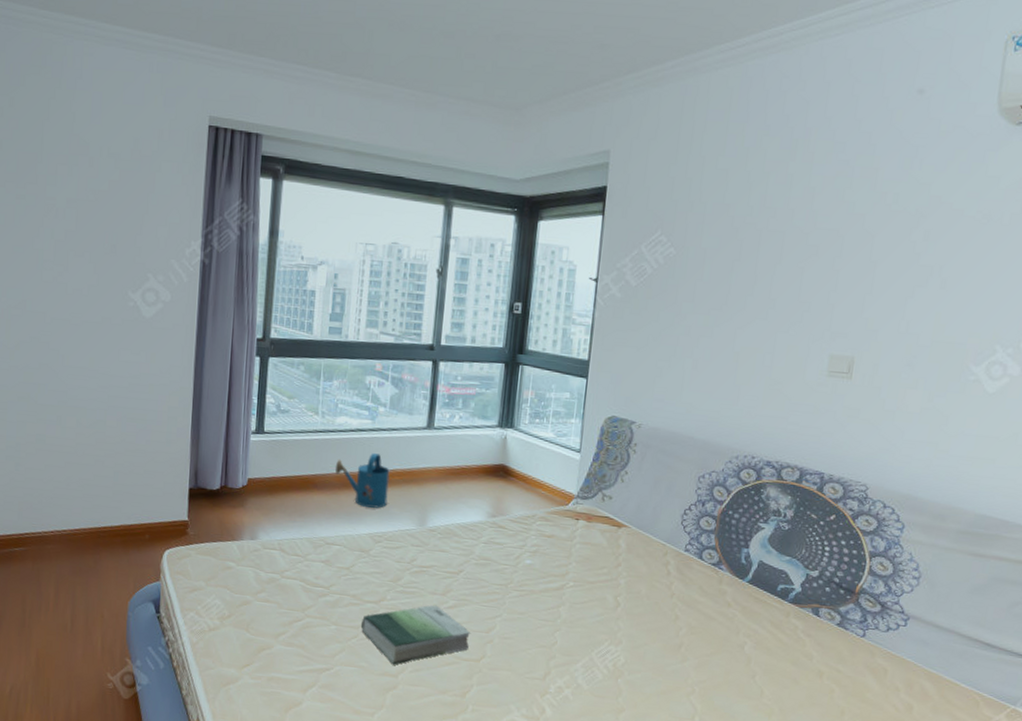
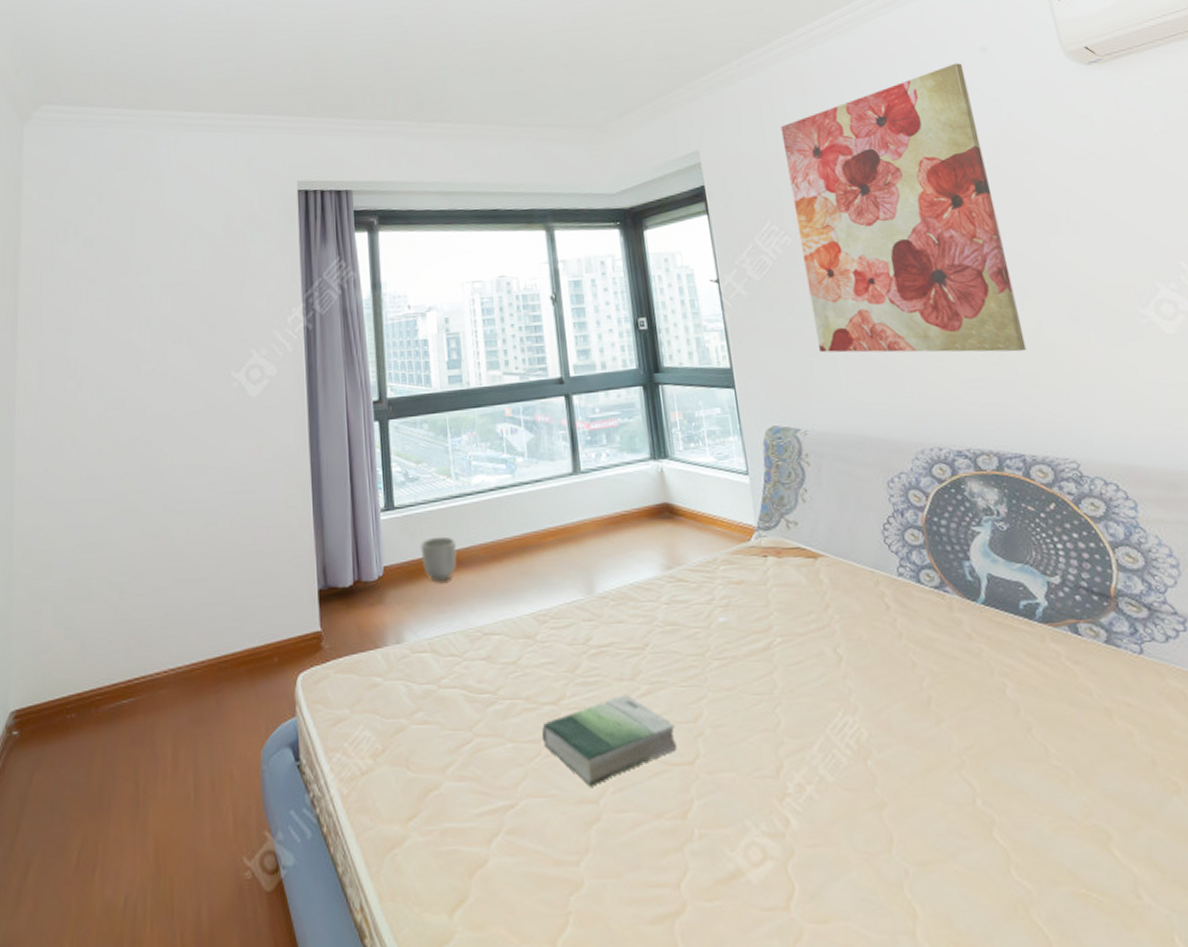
planter: none [282,461,314,499] -> present [420,536,457,583]
watering can: present [334,453,390,508] -> none [479,513,545,581]
wall art: none [672,101,895,387] -> present [780,63,1027,353]

